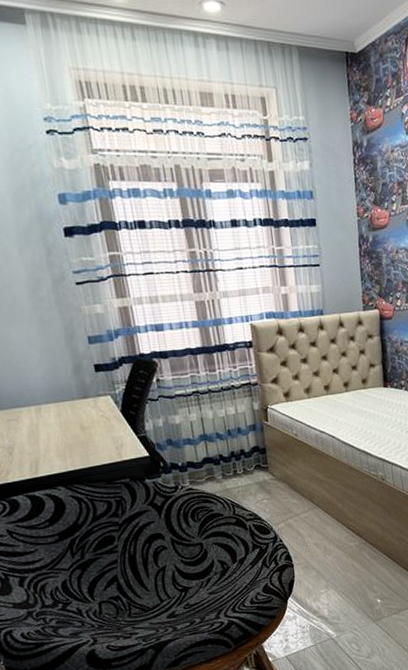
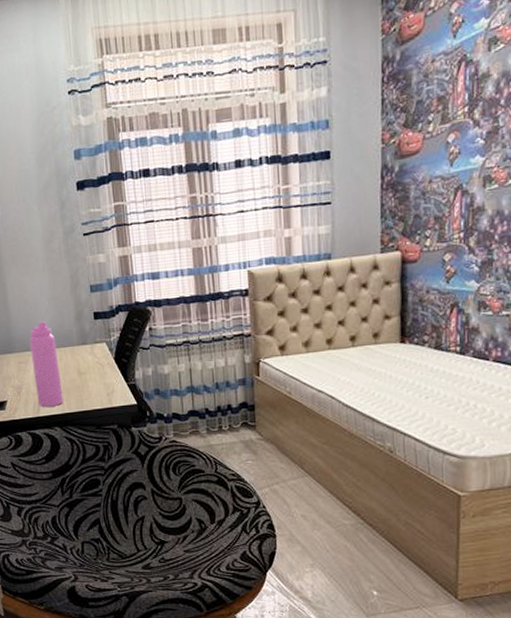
water bottle: none [18,374,66,467] -> present [29,320,63,407]

